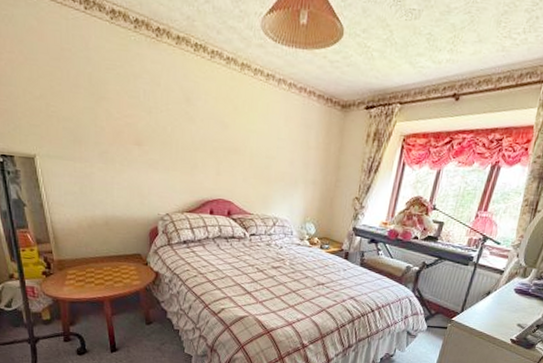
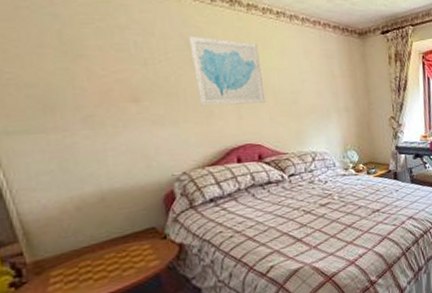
wall art: none [186,89,245,163] -> present [188,35,266,106]

